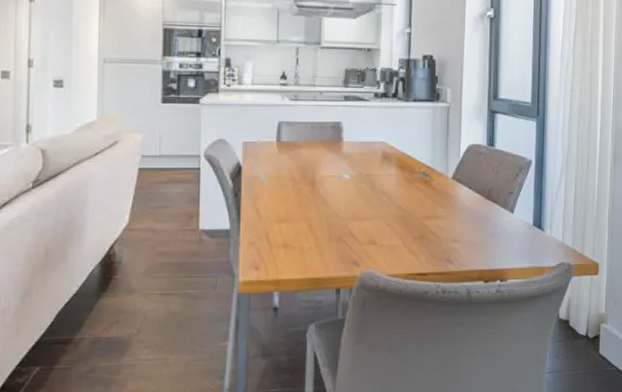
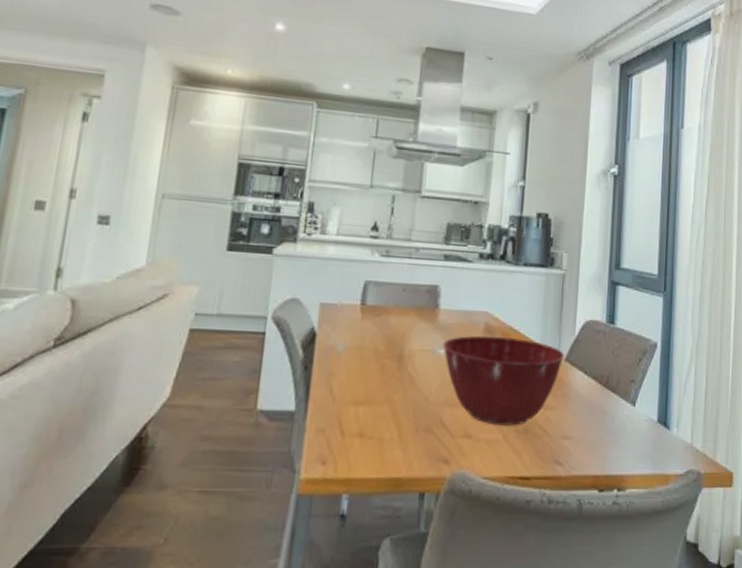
mixing bowl: none [347,161,452,234] -> present [442,335,565,426]

